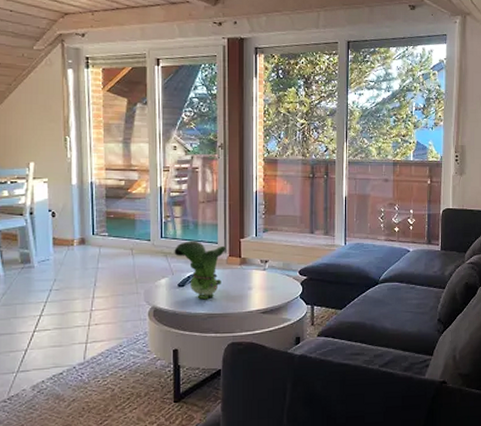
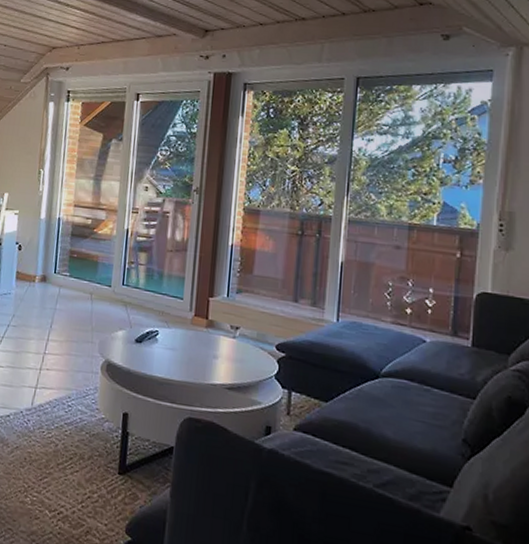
toy figurine: present [174,241,227,300] -> none [134,292,193,362]

